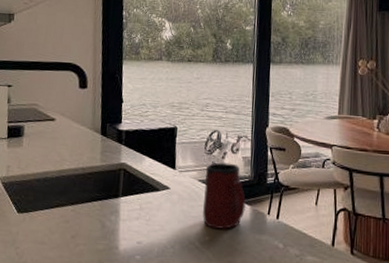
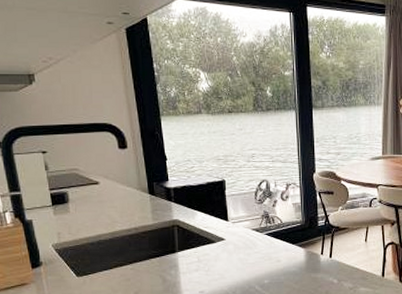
mug: present [203,162,247,230] -> none [258,210,301,273]

